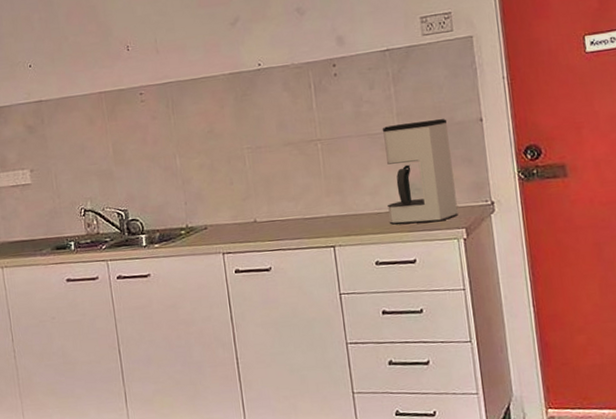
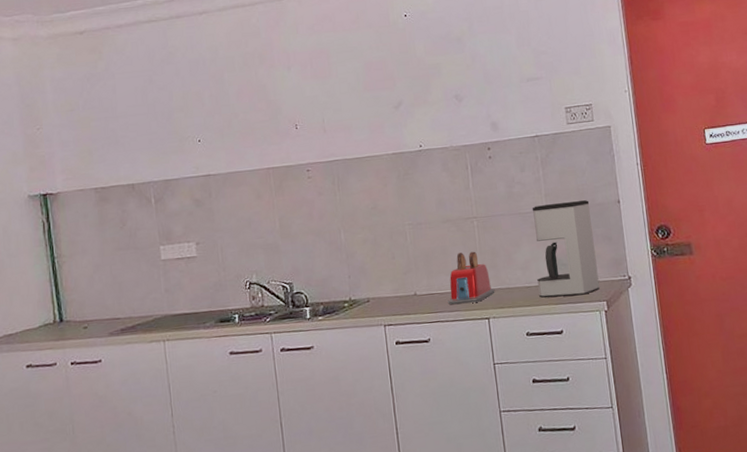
toaster: none [290,176,341,233] -> present [448,251,495,305]

